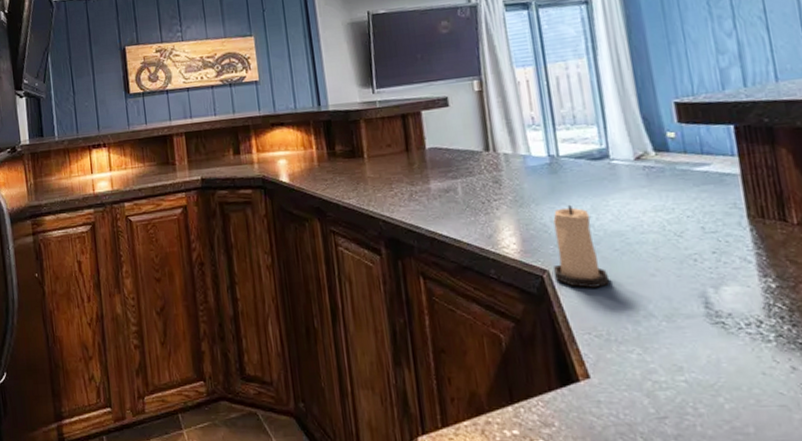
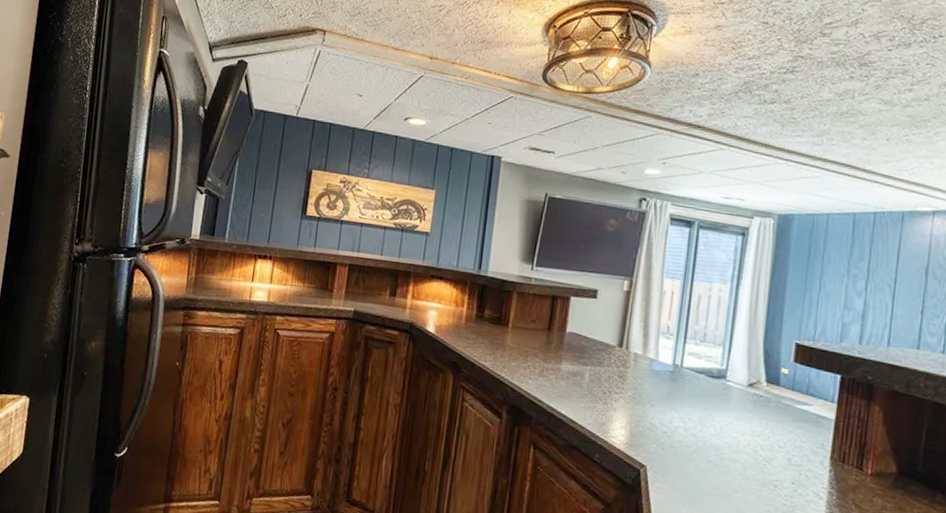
candle: present [553,204,610,288] -> none [650,412,698,491]

